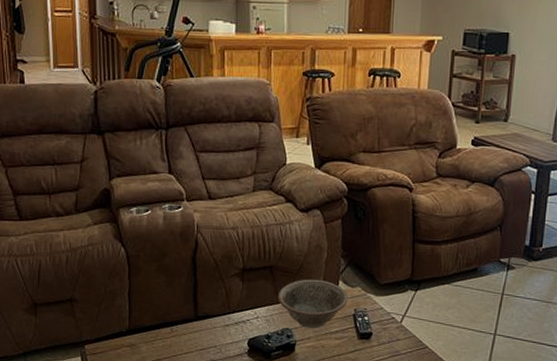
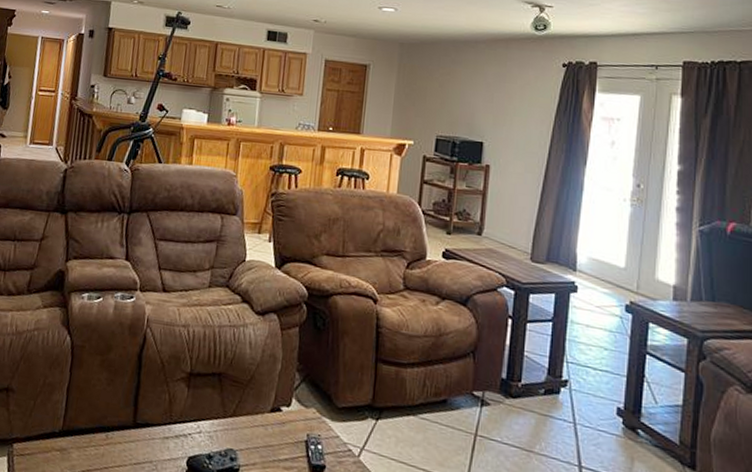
decorative bowl: present [277,279,348,328] -> none [224,392,301,453]

